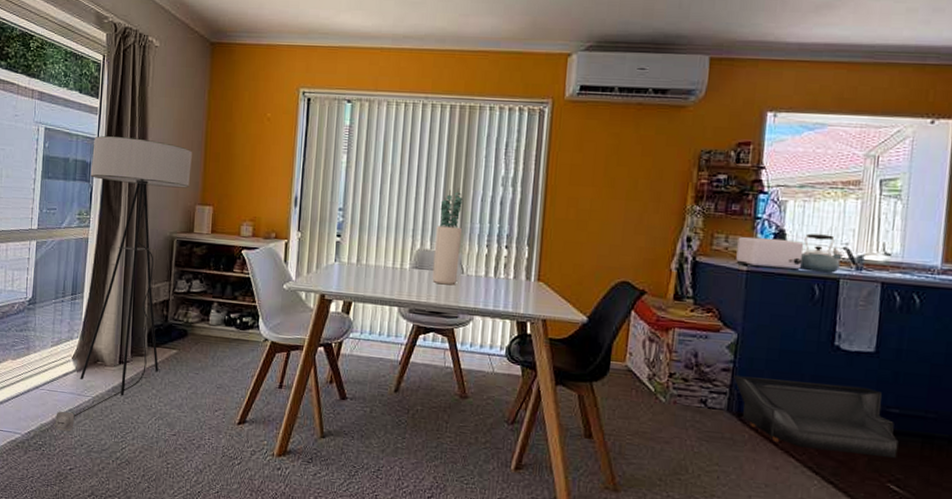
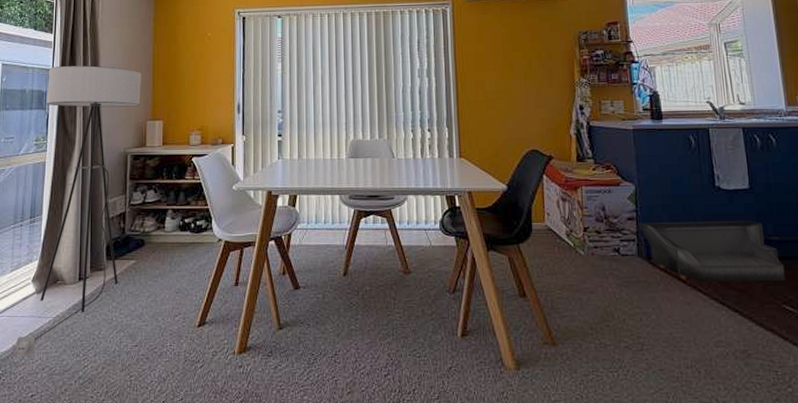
vase: present [432,188,463,286] -> none [366,82,390,170]
toaster: present [736,236,804,272] -> none [621,99,677,127]
kettle: present [798,233,844,274] -> none [674,92,709,125]

